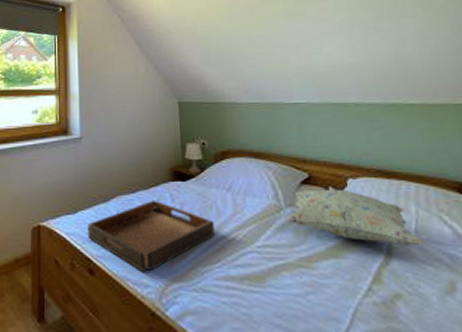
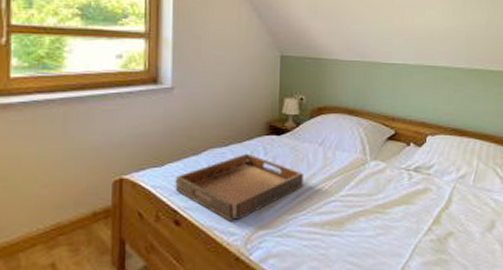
decorative pillow: present [285,189,425,246] -> none [369,145,479,193]

